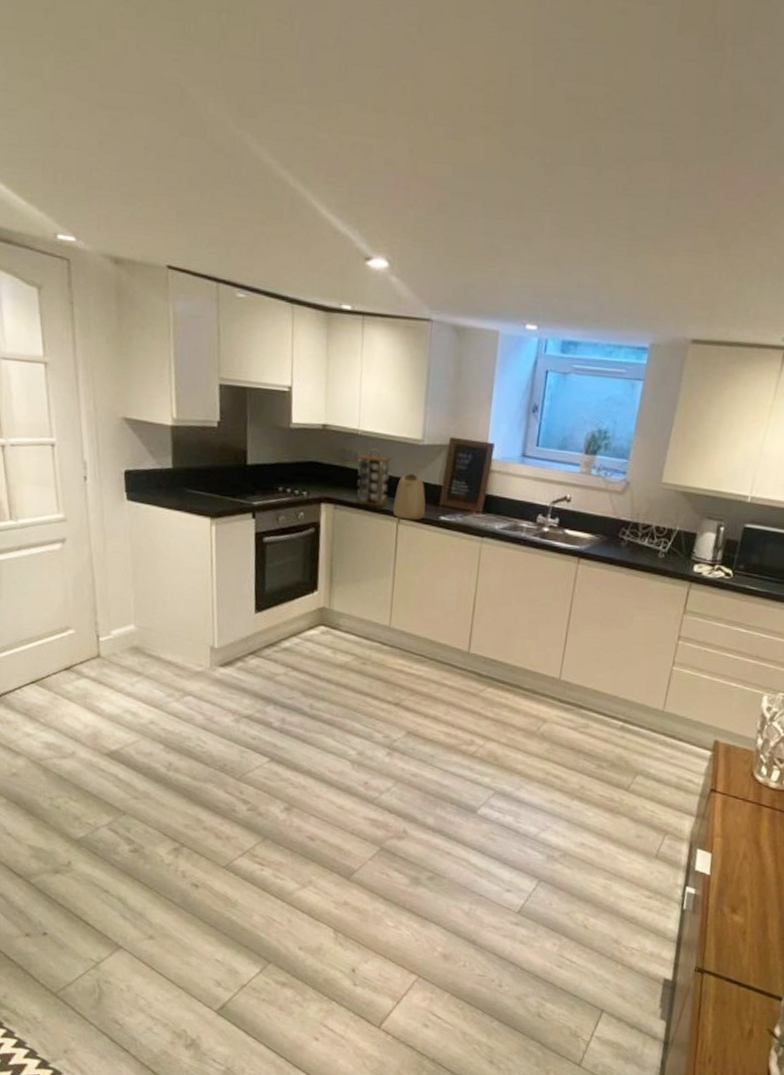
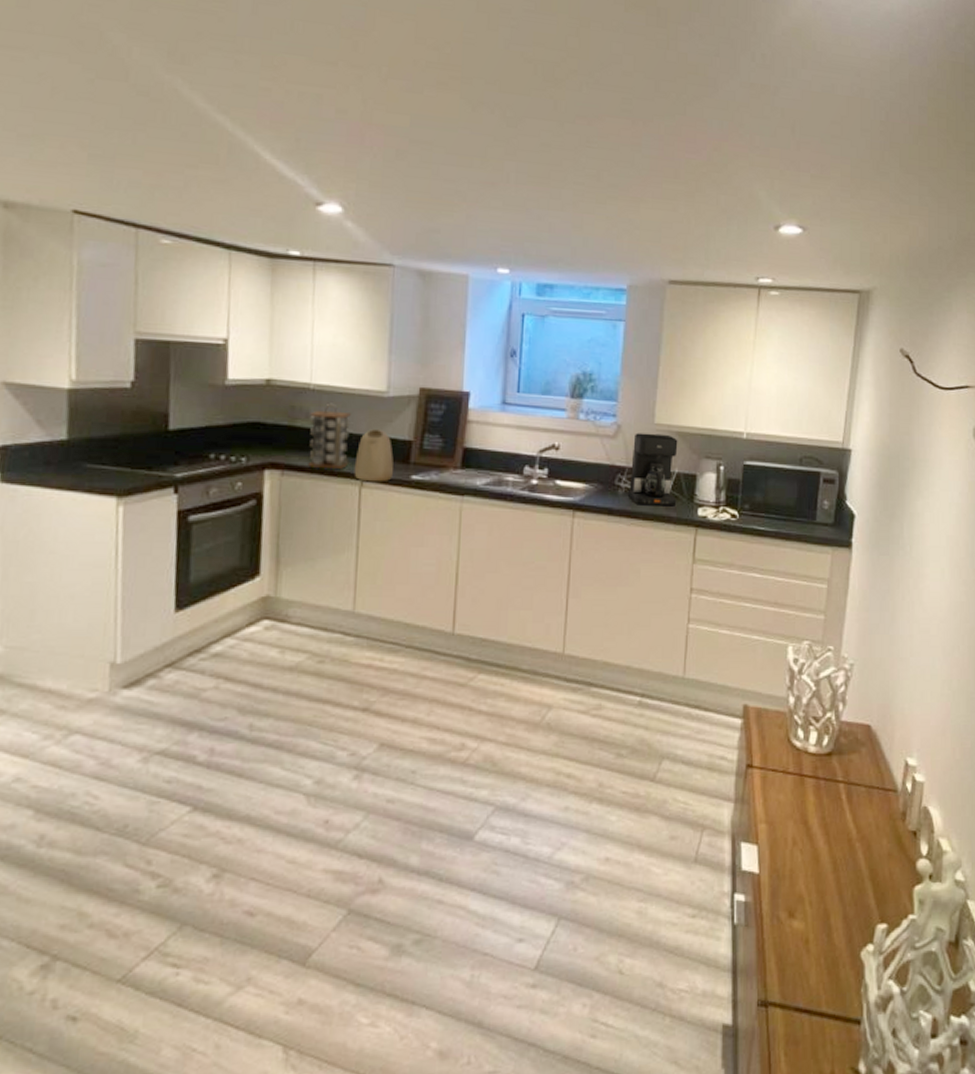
coffee maker: none [629,490,683,562] -> present [627,433,678,507]

